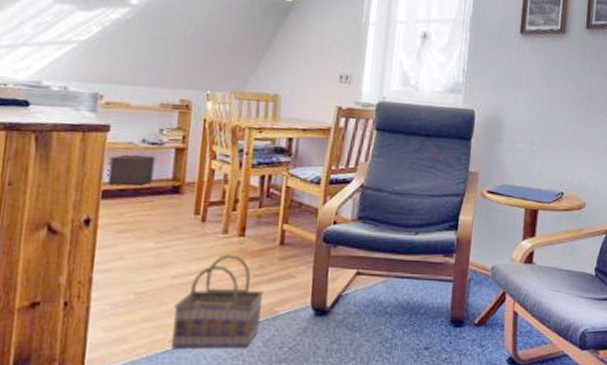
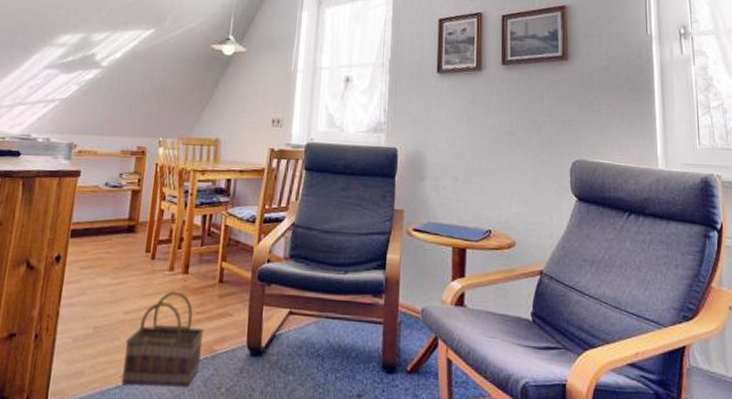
decorative box: present [108,154,155,187] -> none [76,196,115,226]

